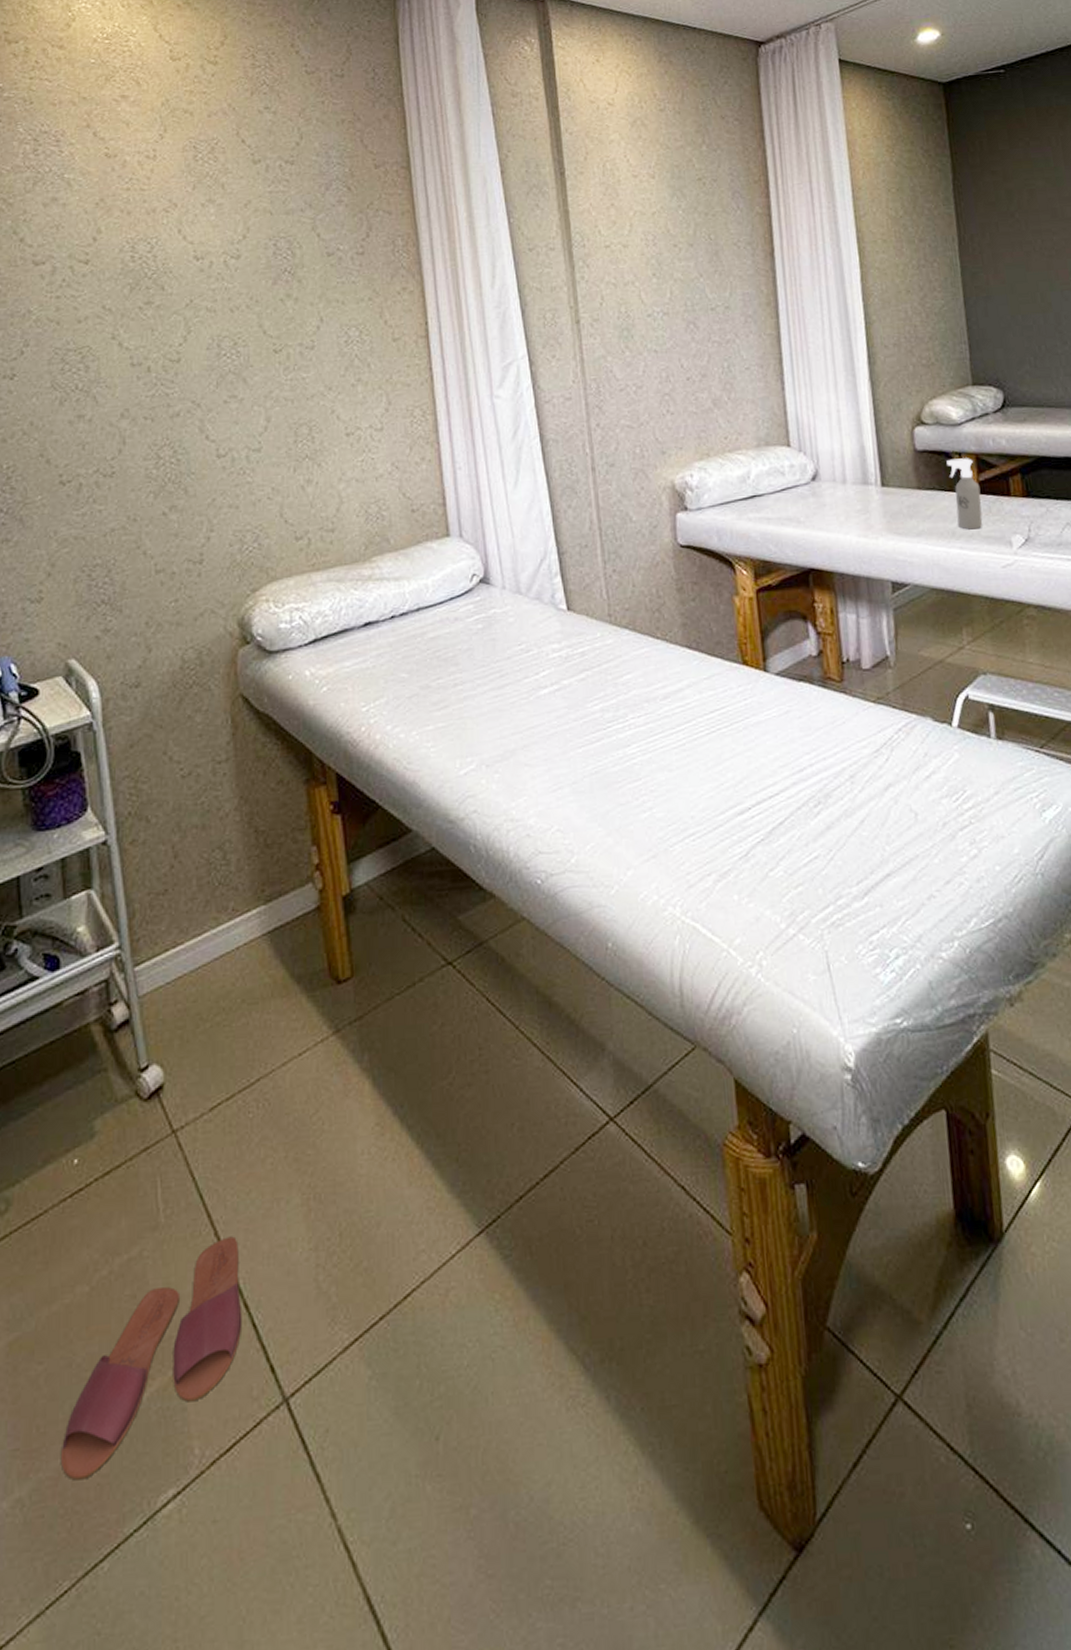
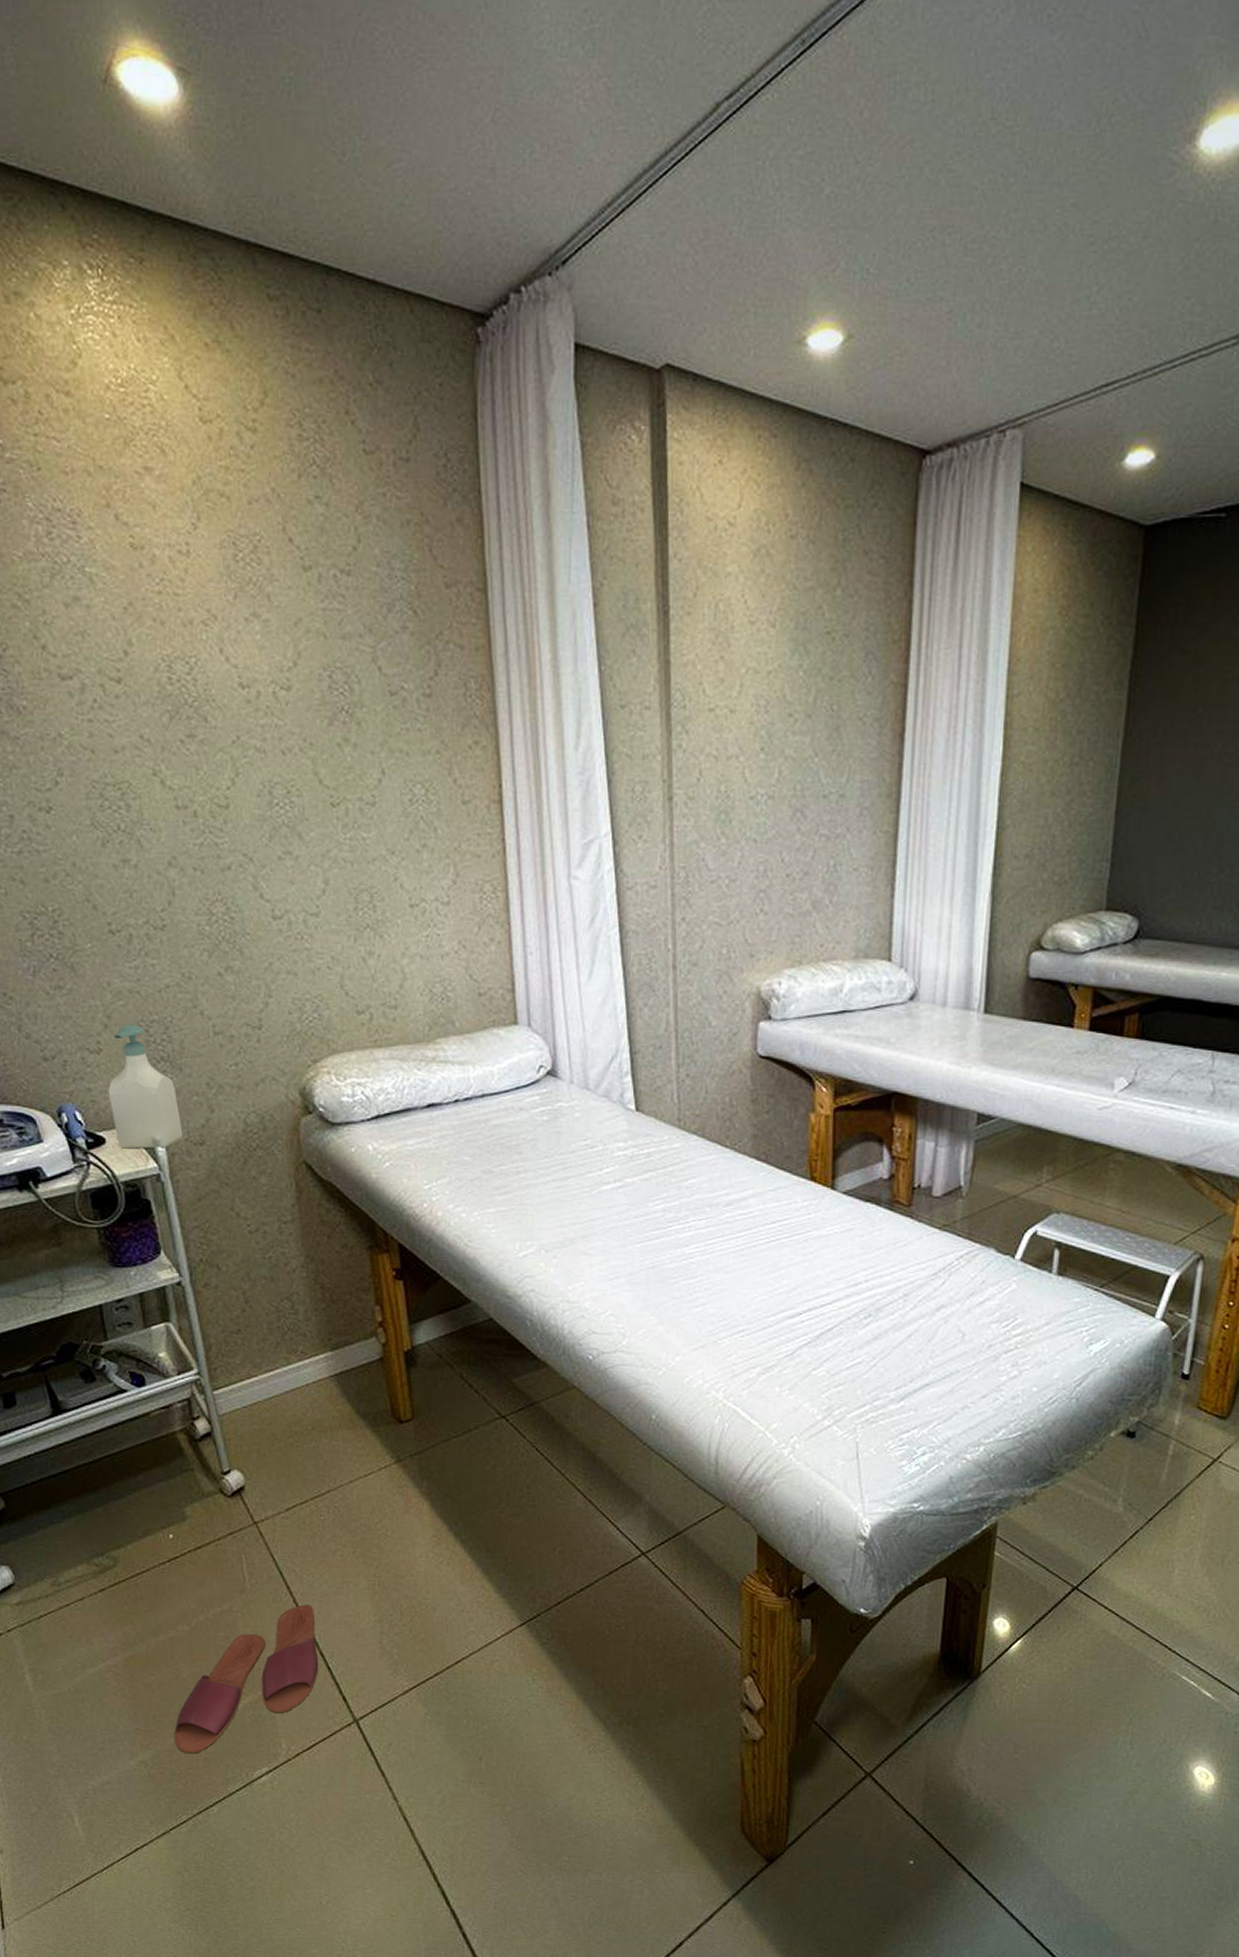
soap bottle: none [46,569,119,699] -> present [108,1024,183,1149]
spray bottle: present [946,458,983,530] -> none [1060,990,1092,1068]

